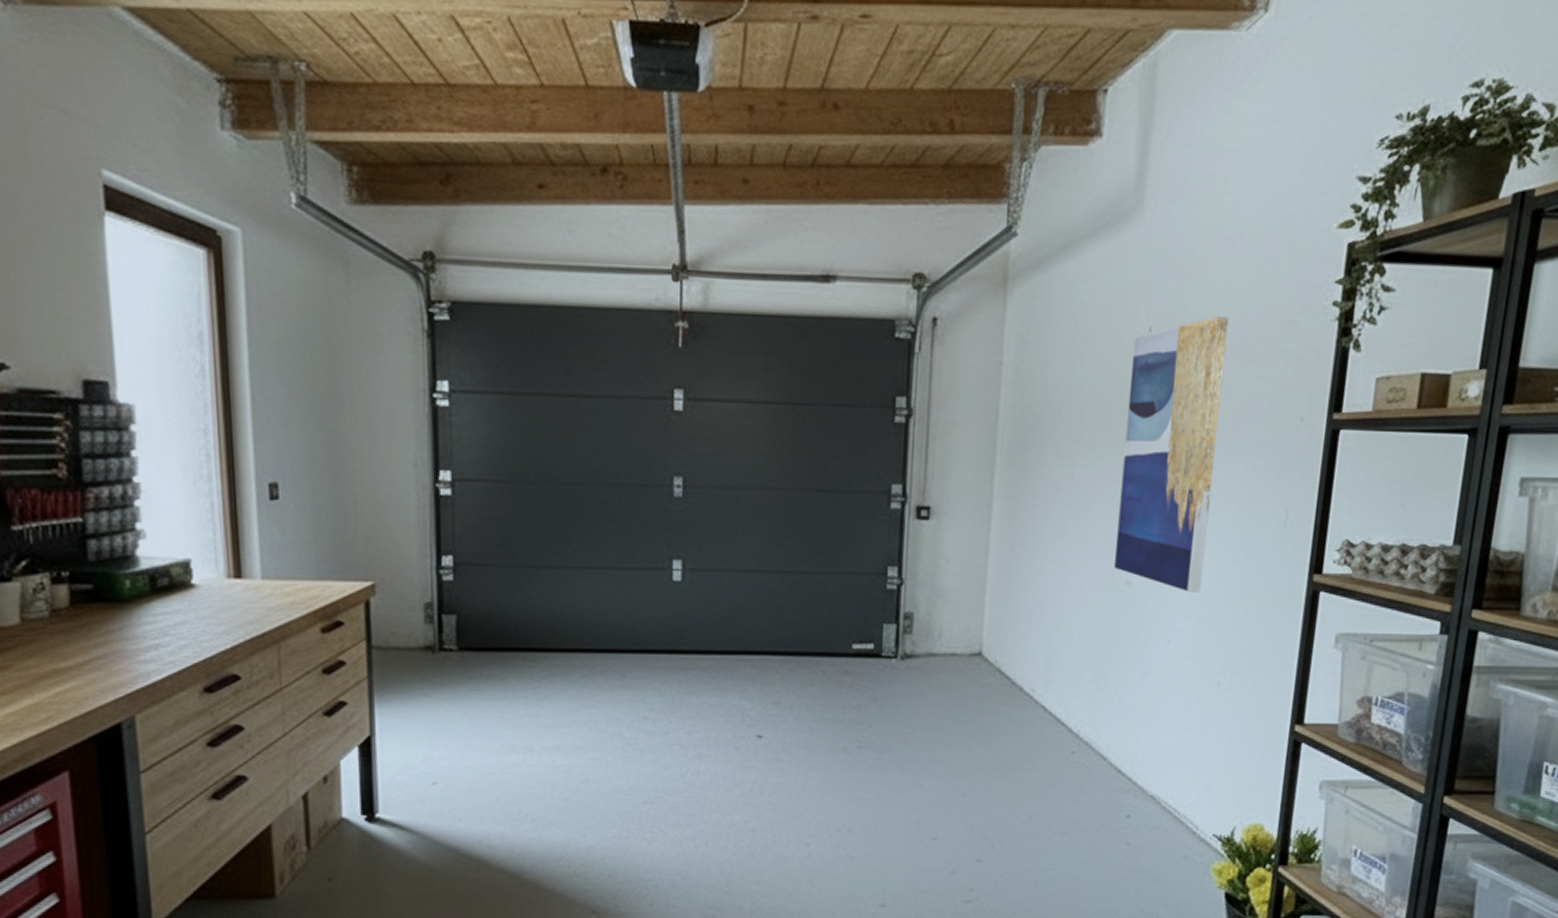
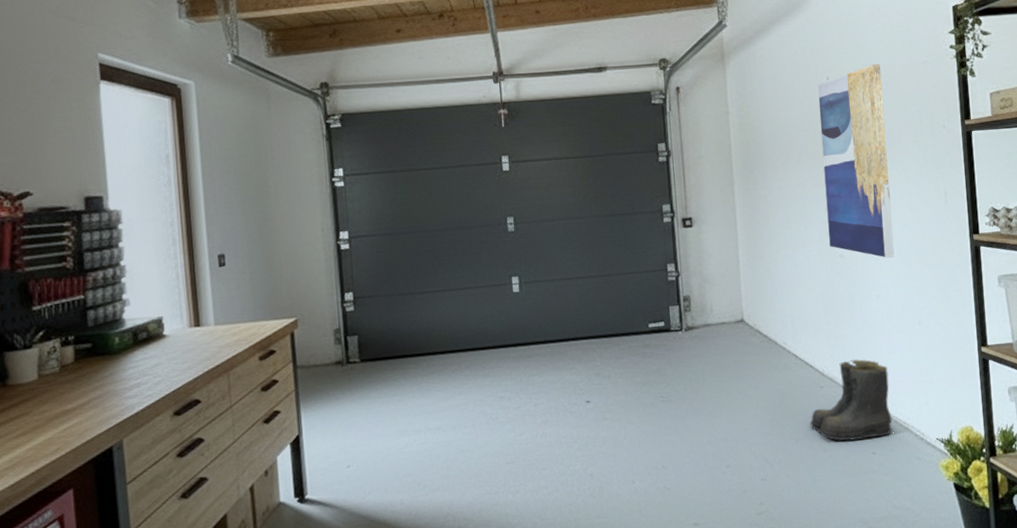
boots: none [1049,721,1165,826] -> present [809,359,894,441]

